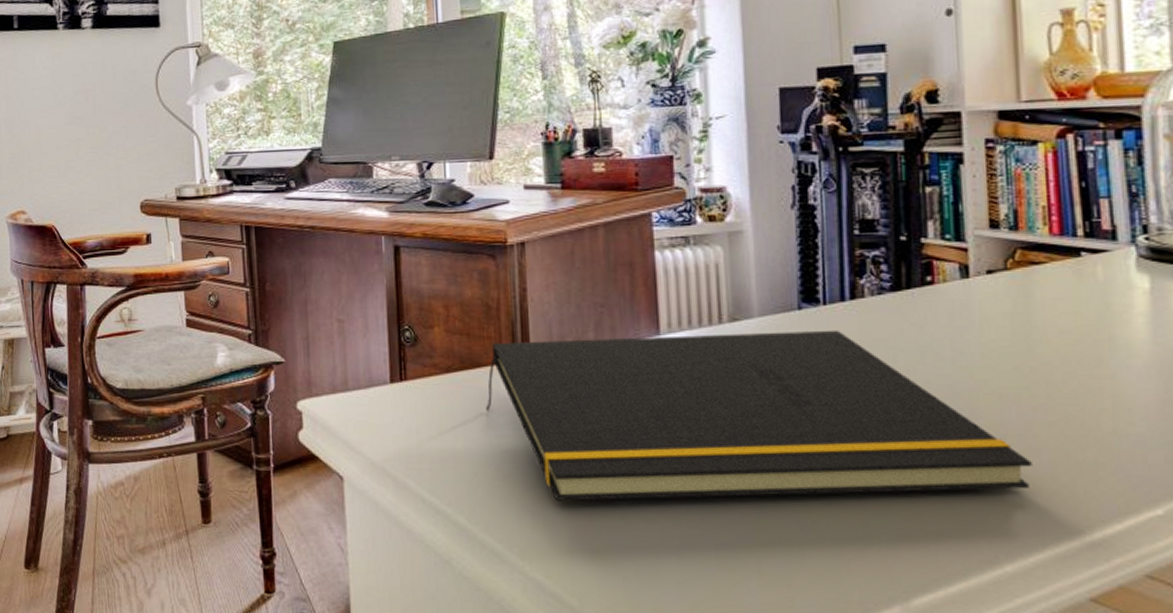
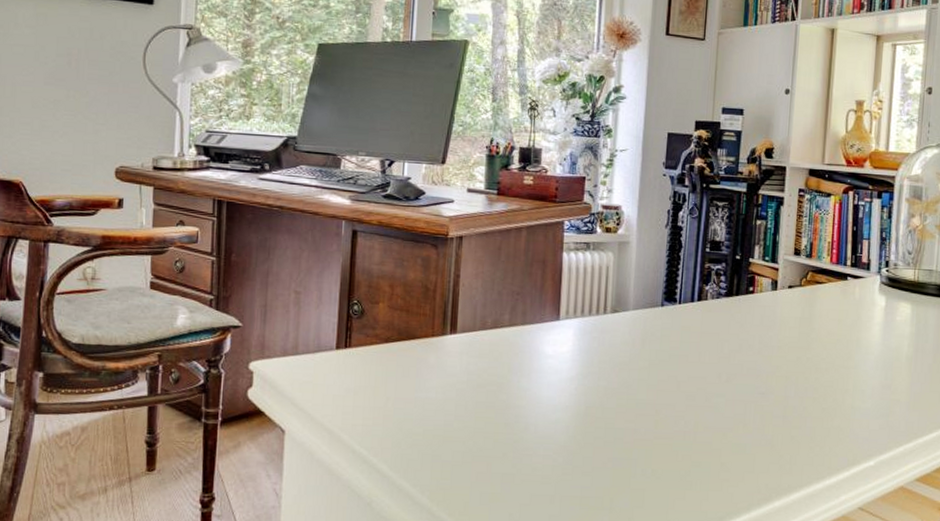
notepad: present [485,330,1032,501] -> none [415,319,800,453]

